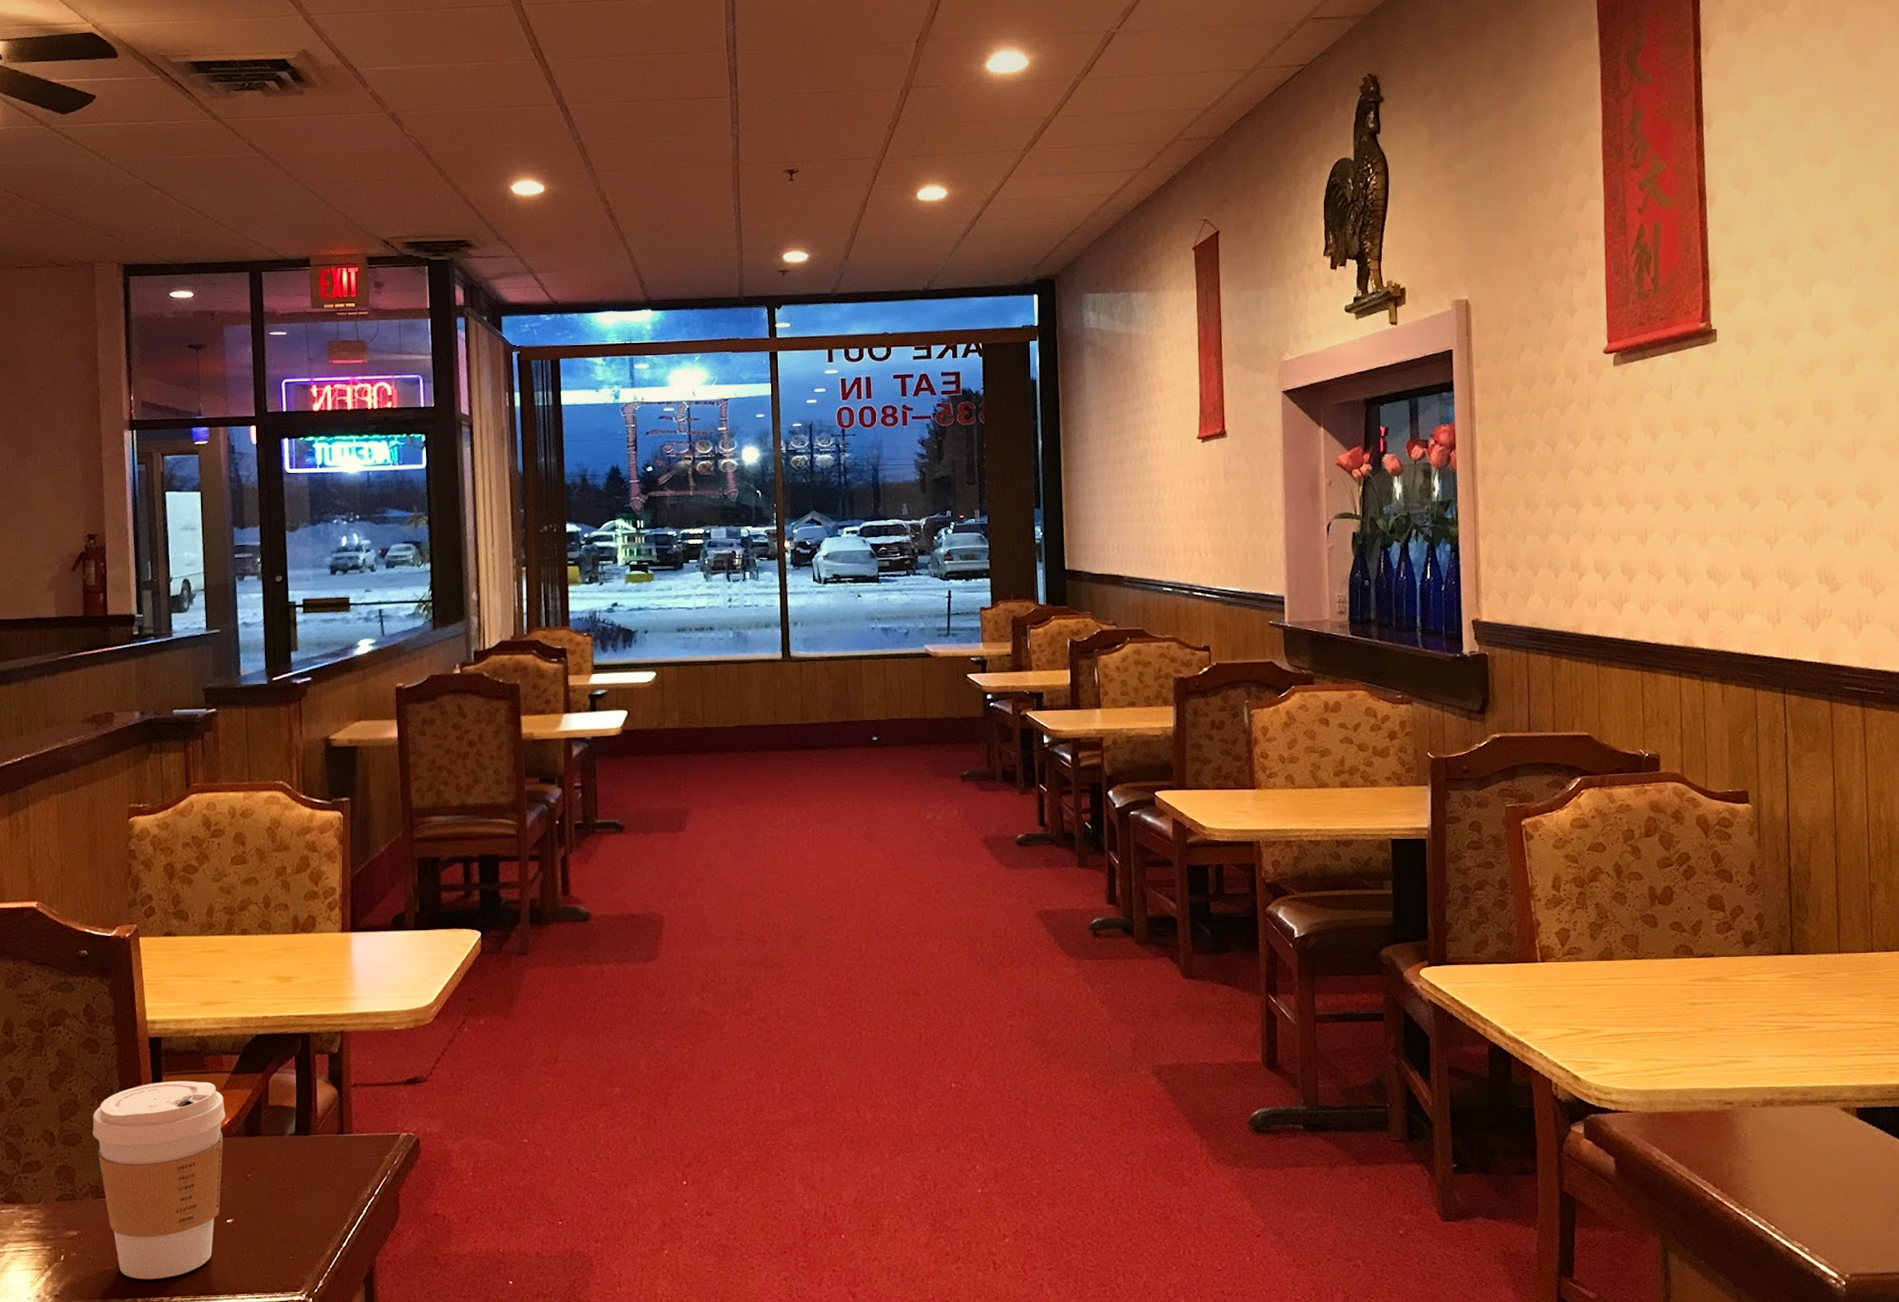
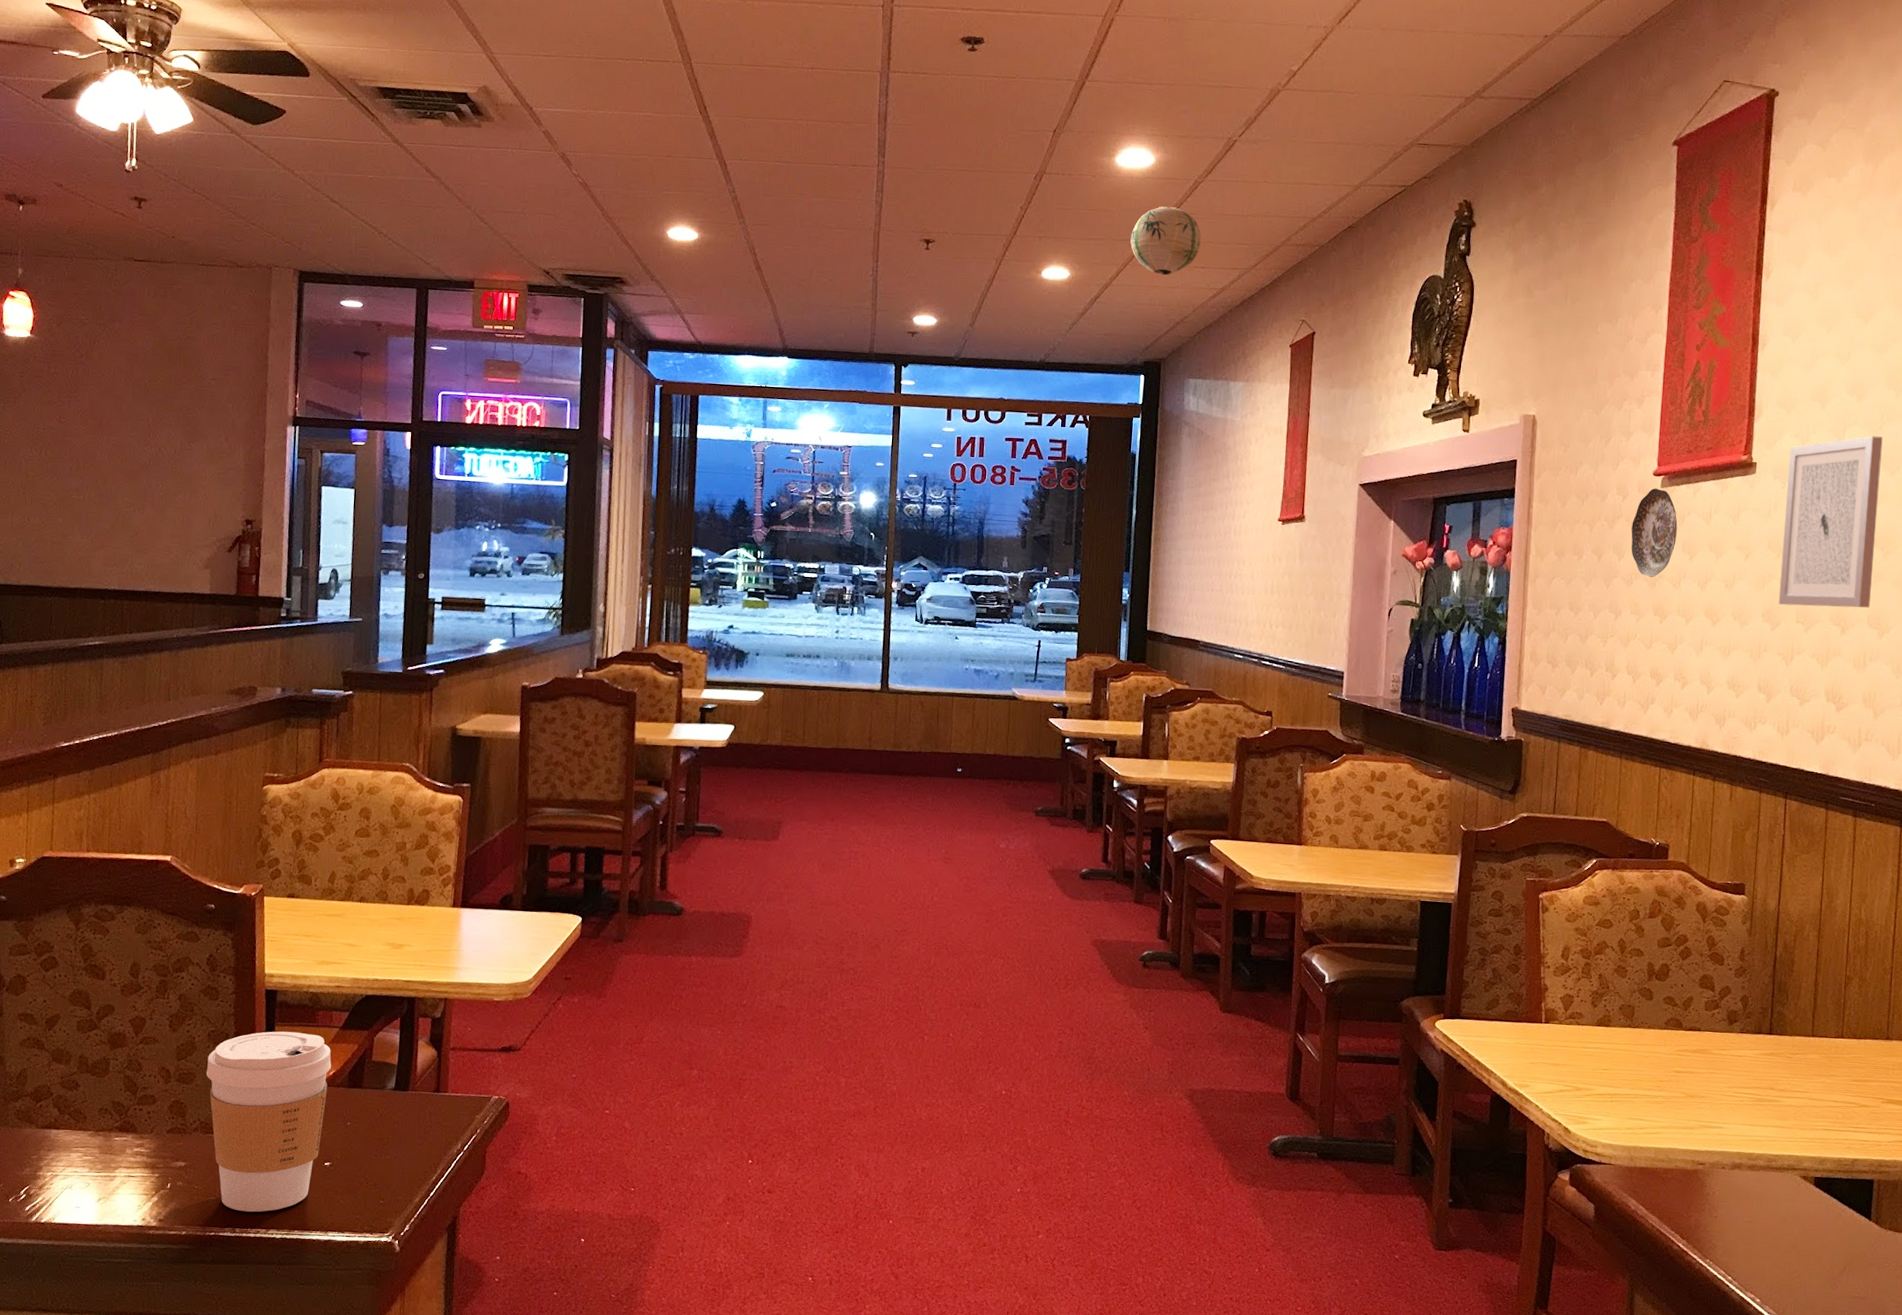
paper lantern: none [1010,111,1086,184] -> present [1130,206,1201,275]
decorative plate: none [1585,366,1636,464] -> present [1631,488,1678,577]
wall art: none [1752,289,1857,482] -> present [1778,436,1883,608]

